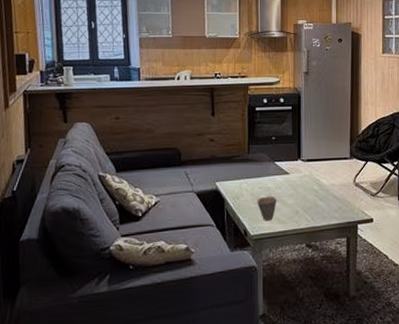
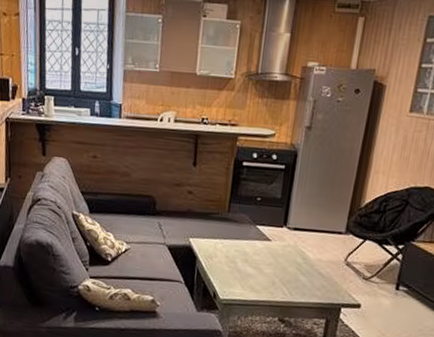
cup: present [257,196,277,221] -> none [231,261,254,288]

